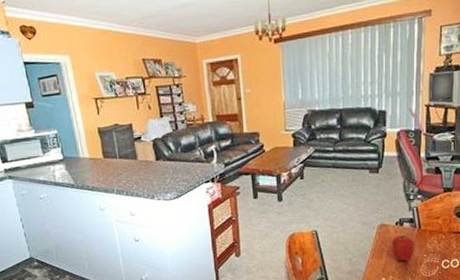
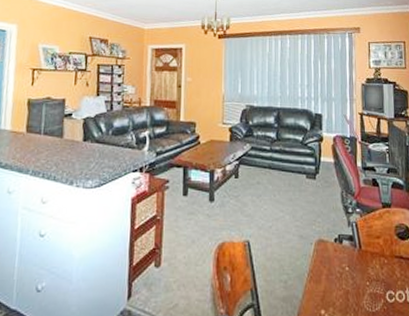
fruit: present [391,234,415,262] -> none [330,254,357,289]

